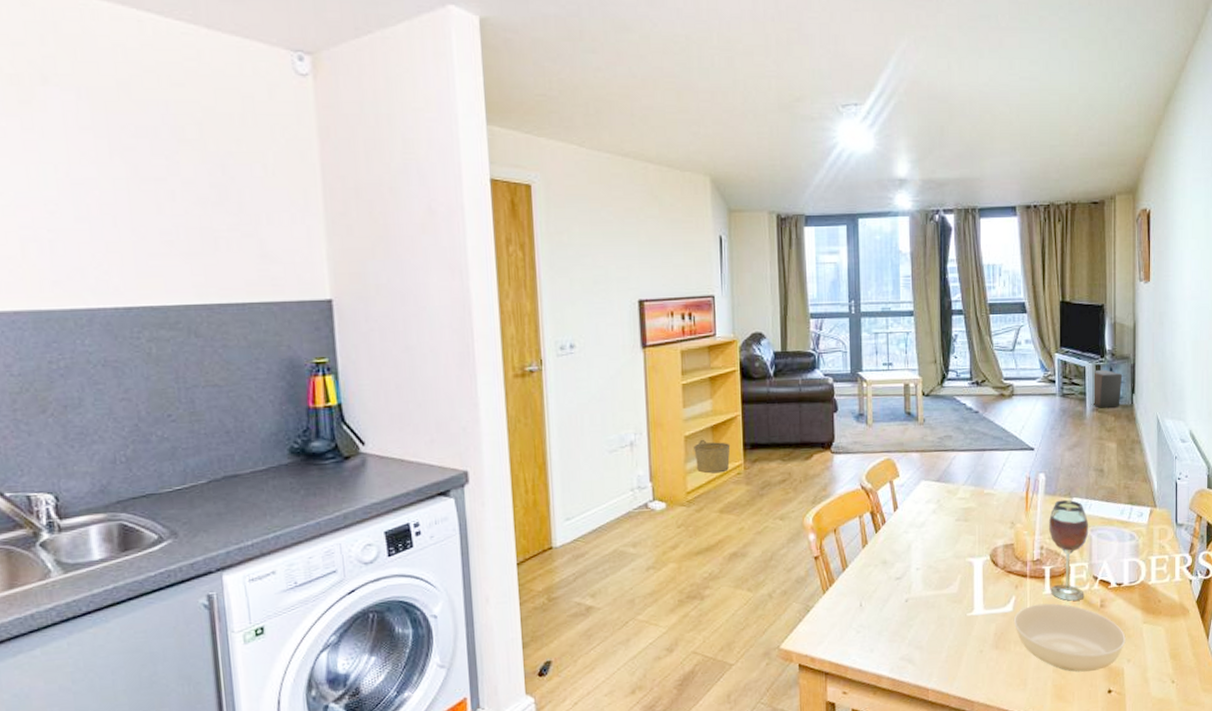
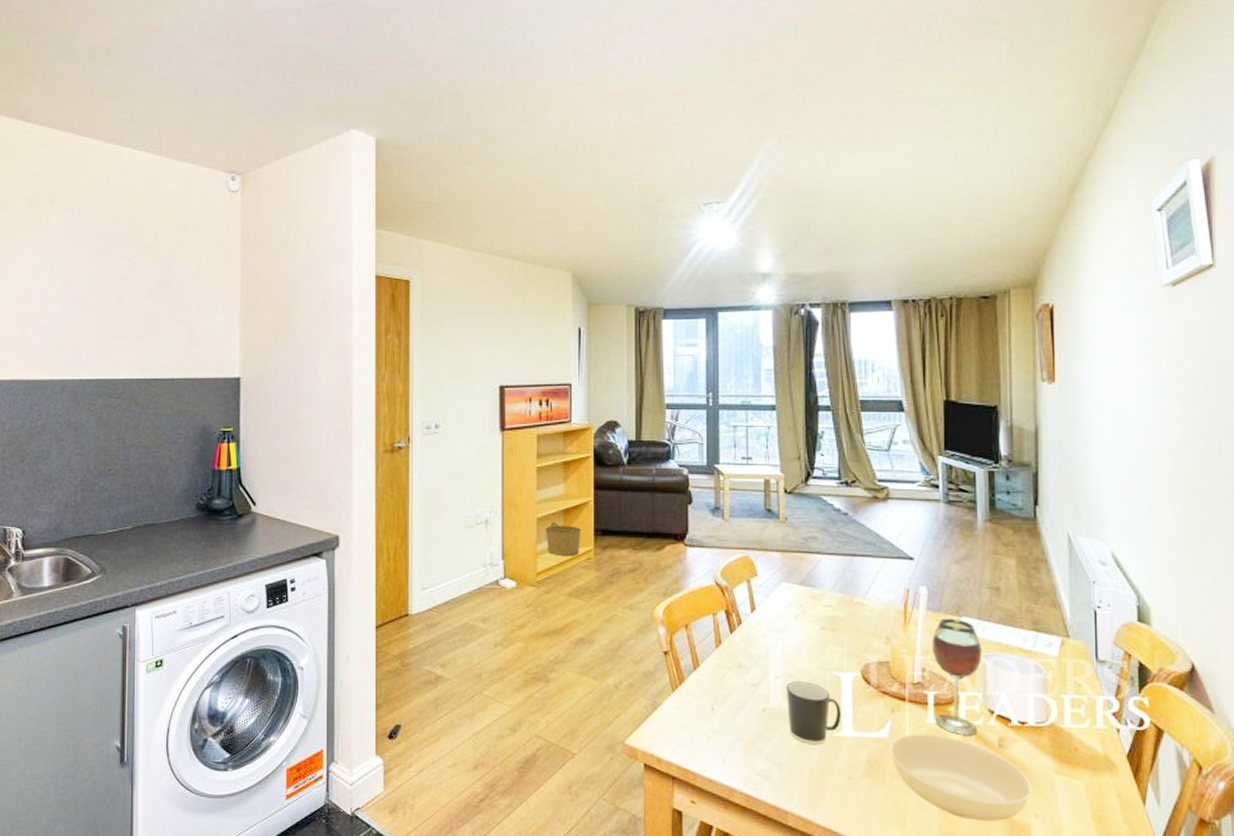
mug: none [925,570,974,626] -> present [785,681,841,744]
speaker: present [1091,369,1123,408] -> none [983,476,1023,520]

